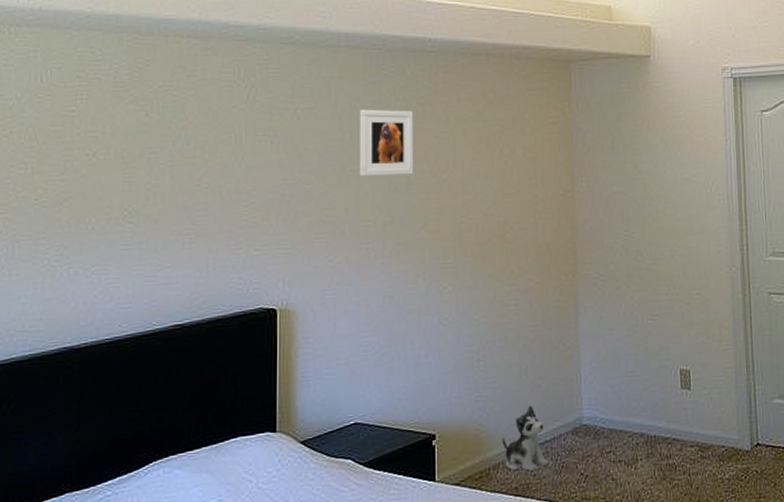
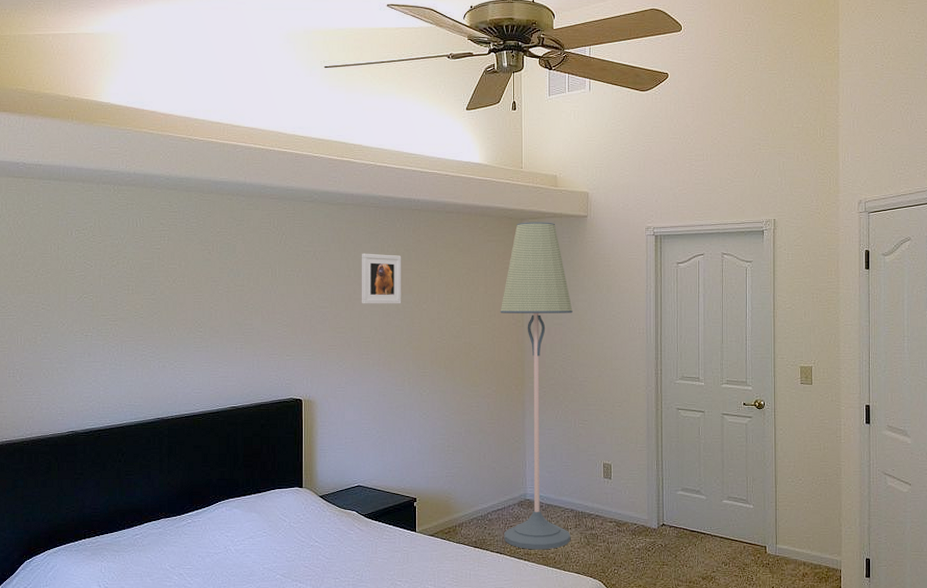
plush toy: present [502,405,549,471] -> none [465,482,500,530]
floor lamp: none [543,64,642,493] -> present [500,222,573,550]

